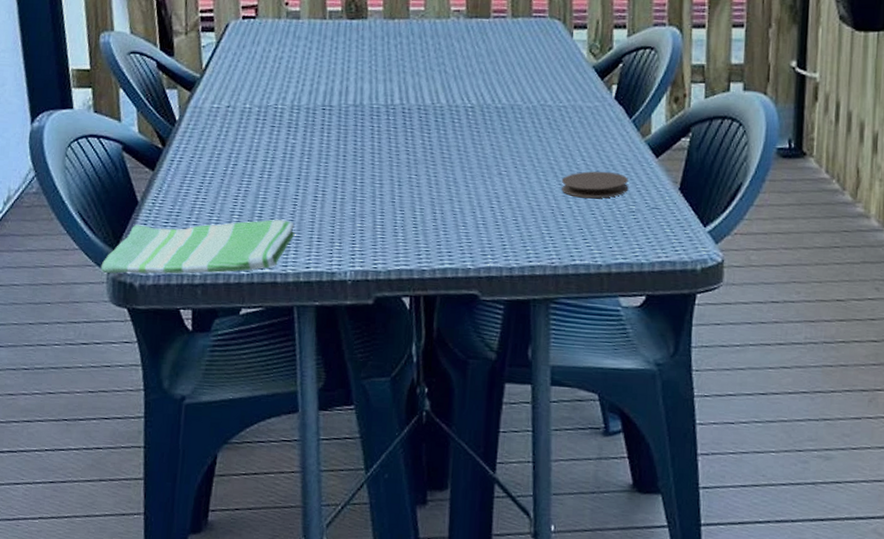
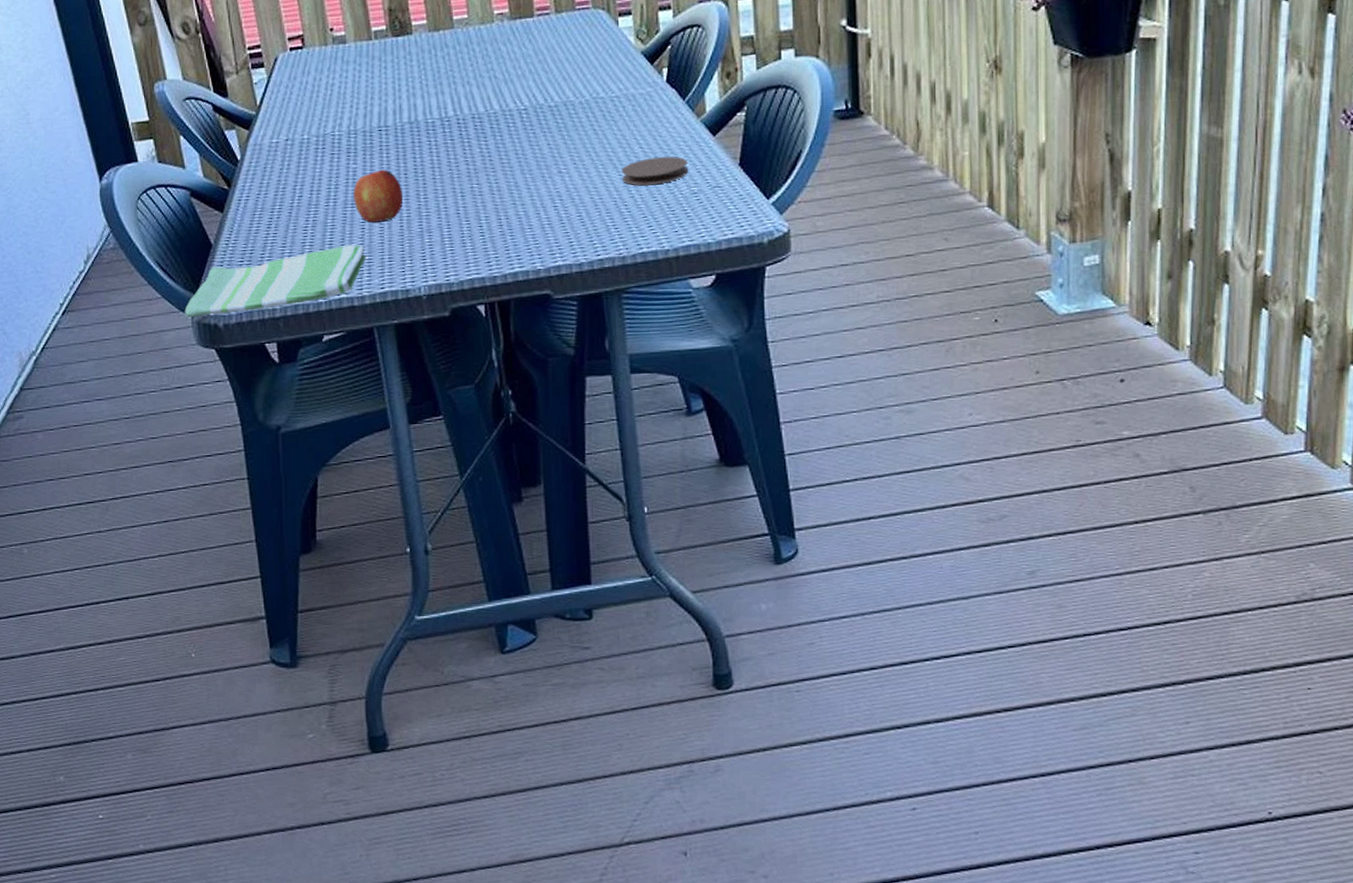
fruit: none [289,148,340,201] -> present [354,169,404,223]

